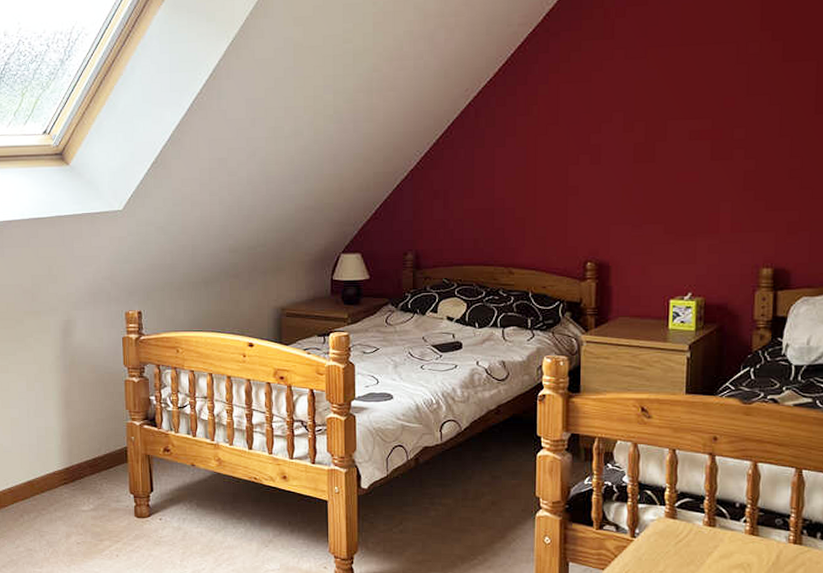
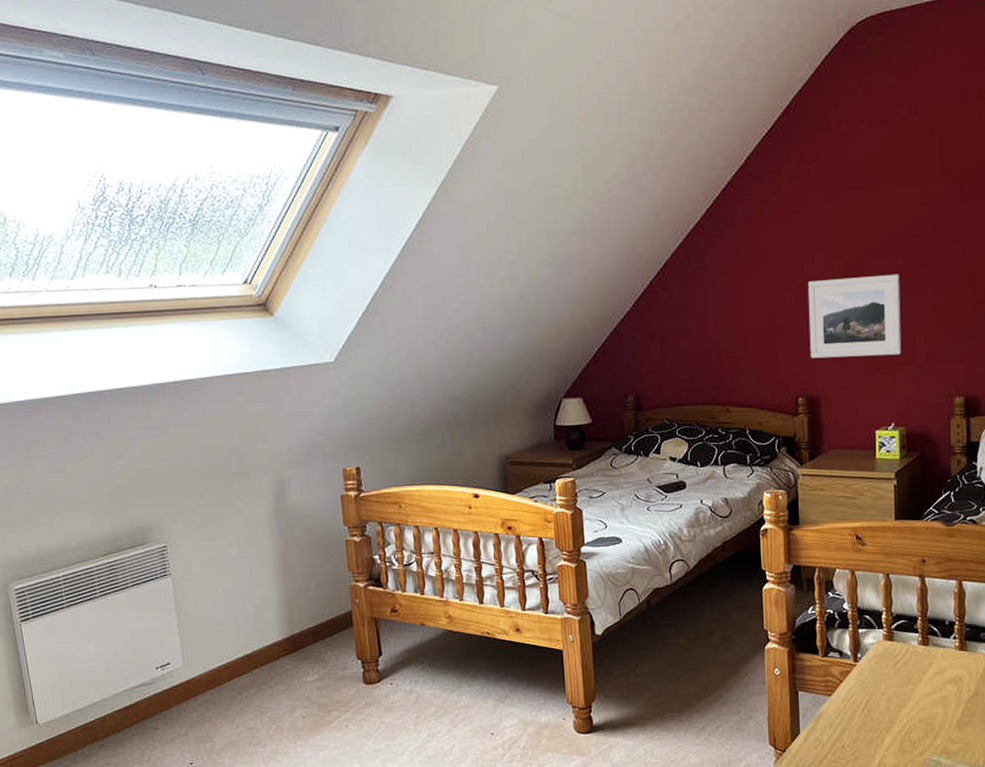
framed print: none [602,136,707,223] -> present [807,274,902,359]

